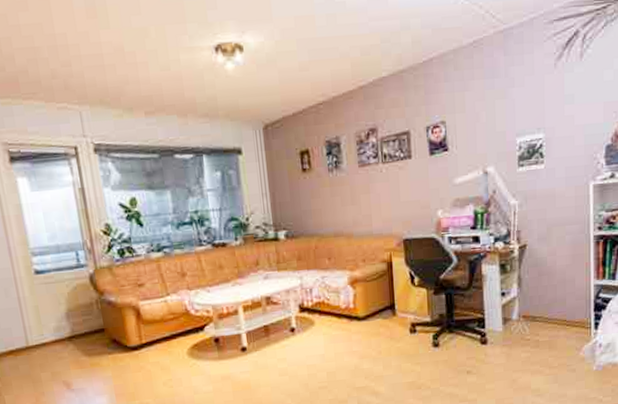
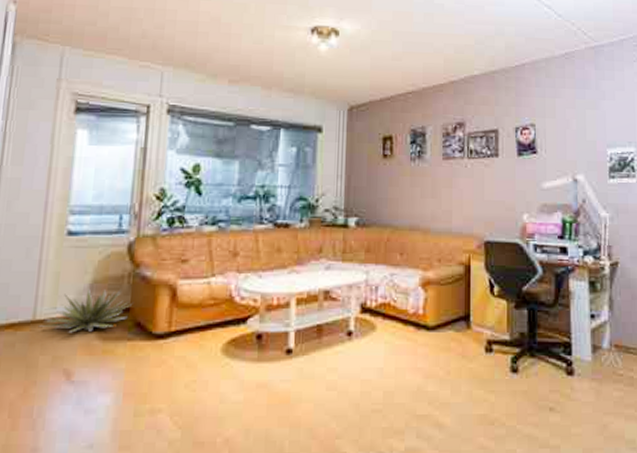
decorative plant: none [32,315,105,353] -> present [38,288,132,333]

